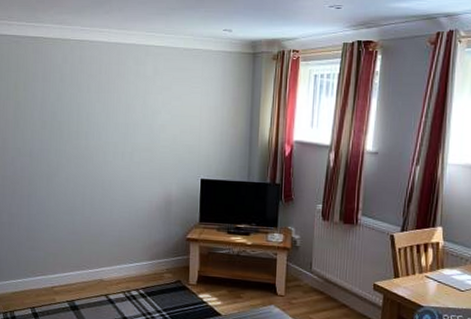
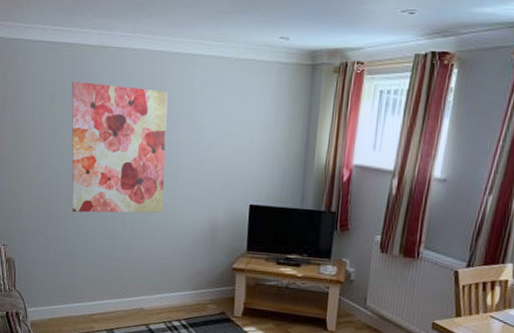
wall art: none [34,71,124,191] -> present [71,81,168,214]

